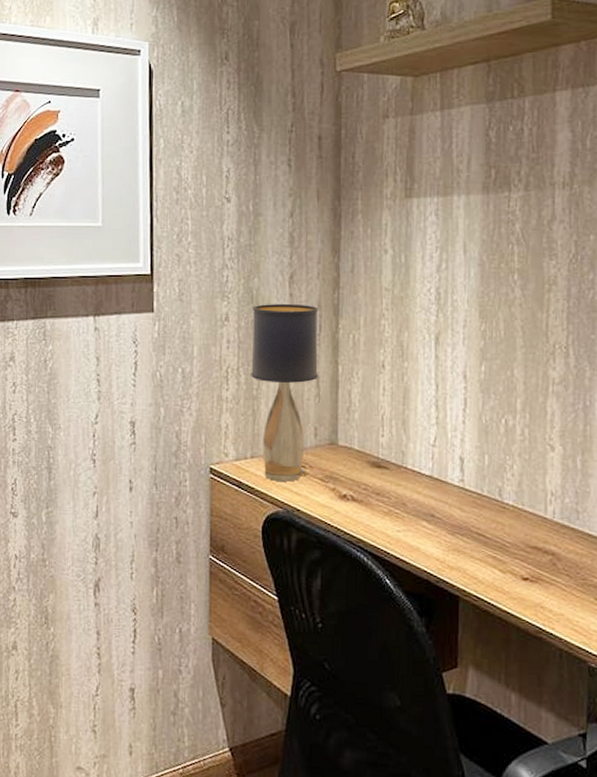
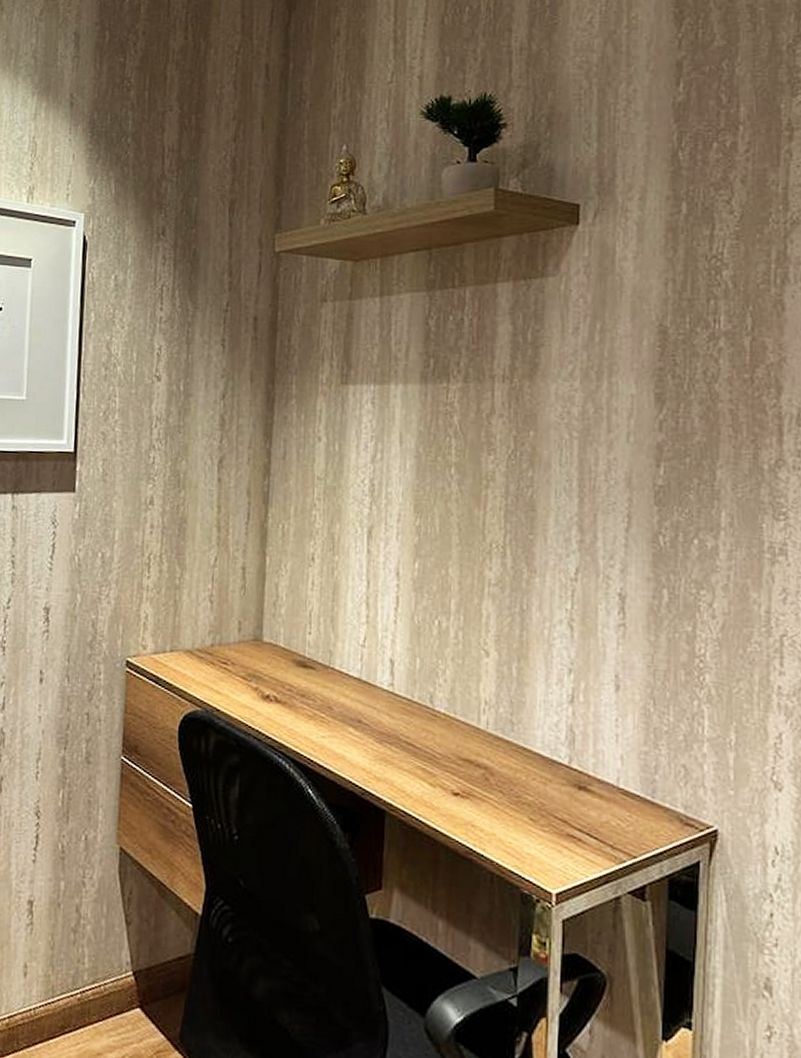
table lamp: present [250,303,319,482] -> none [173,488,248,679]

